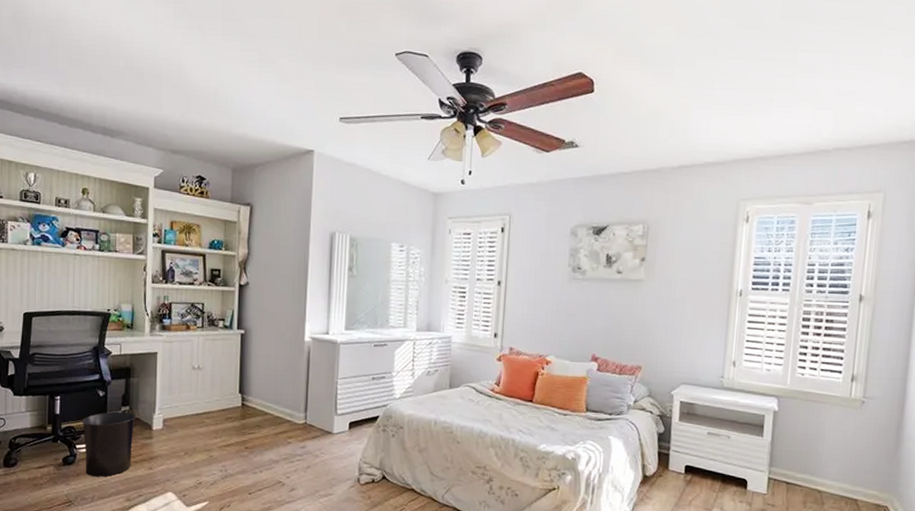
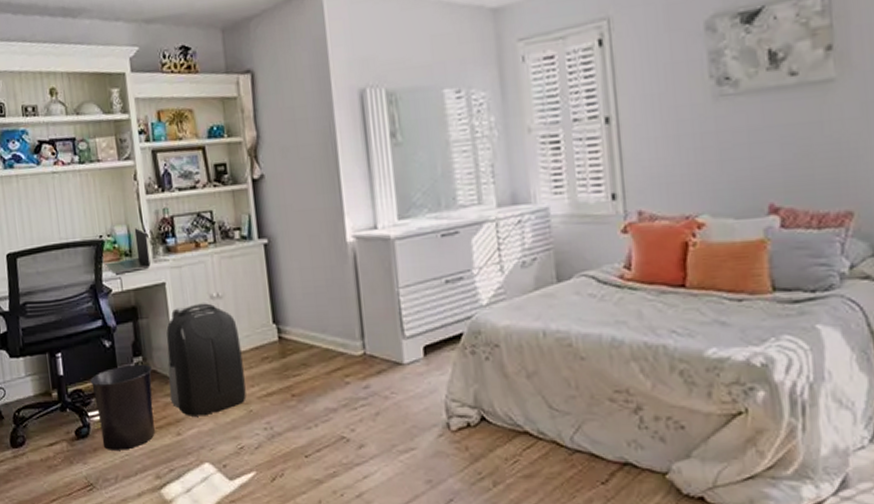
laptop computer: none [108,307,148,342] -> present [104,228,151,275]
backpack: none [147,370,211,457] -> present [166,301,247,416]

